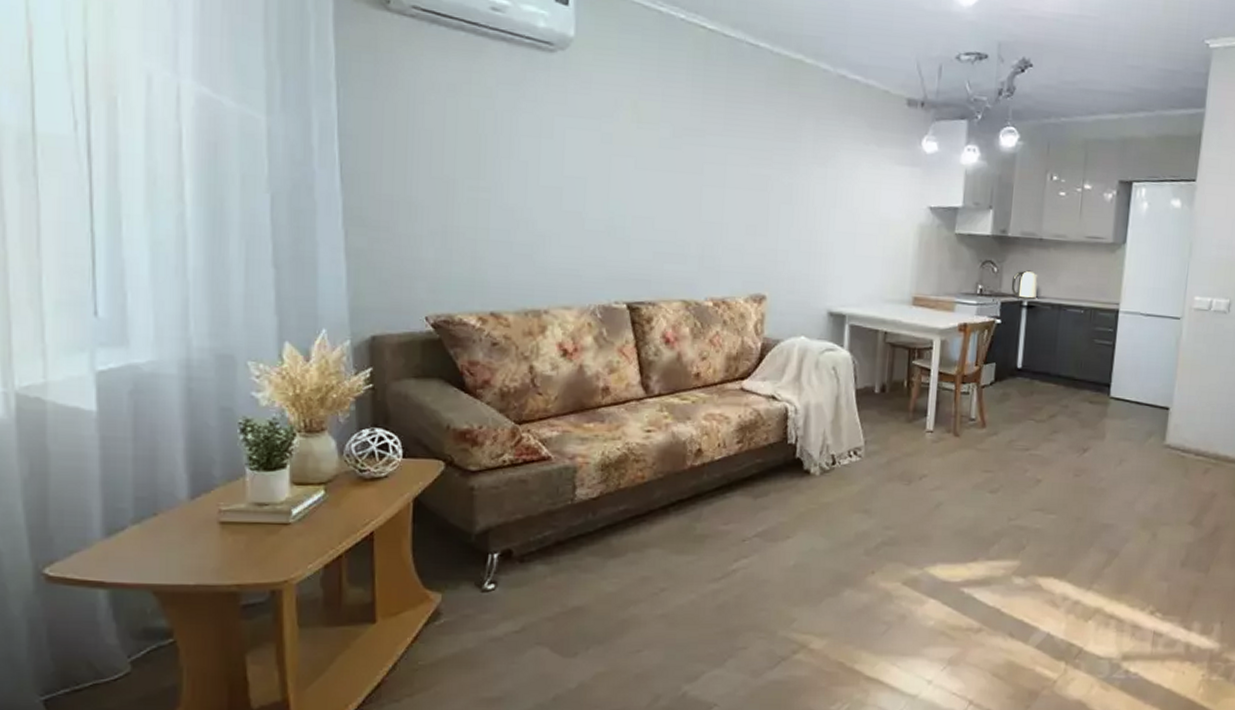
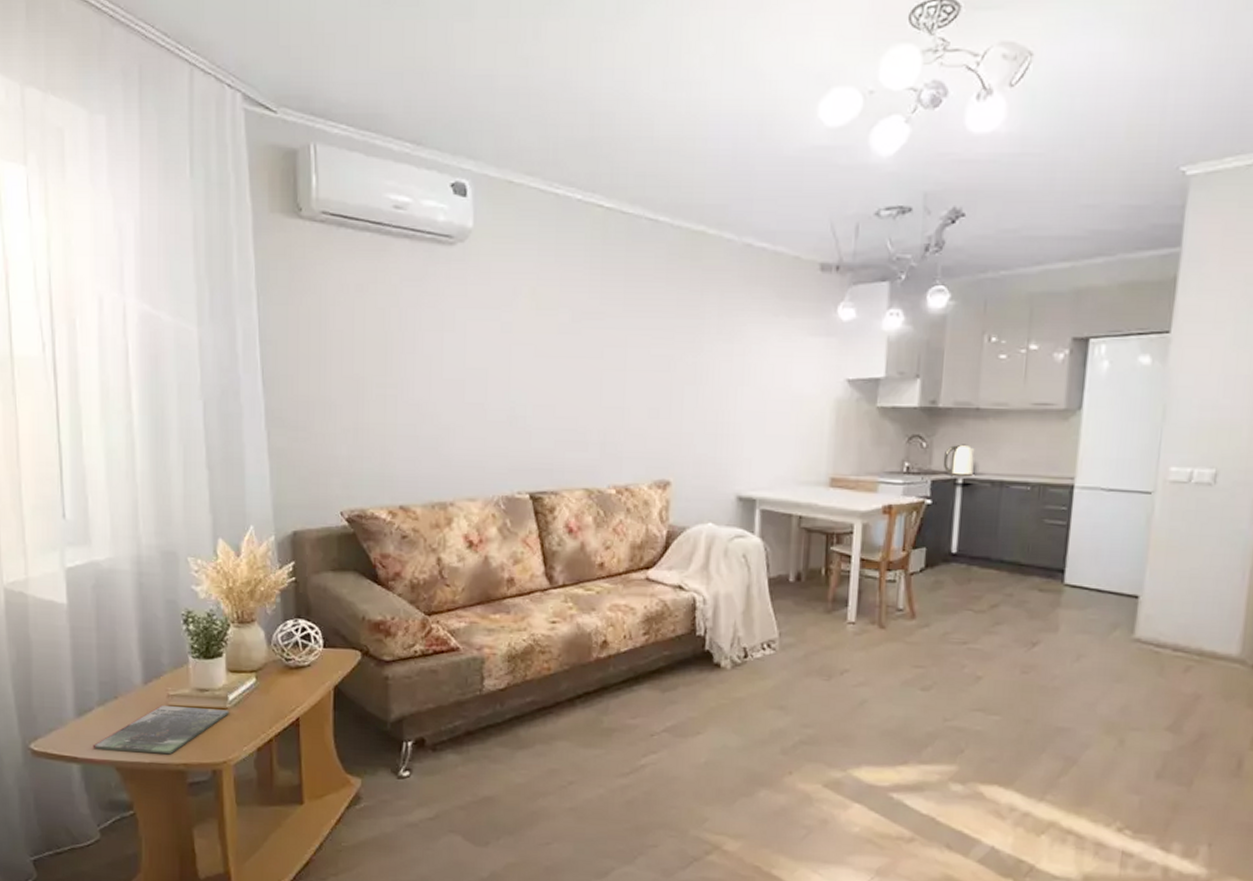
magazine: none [124,522,294,576] -> present [93,706,230,755]

